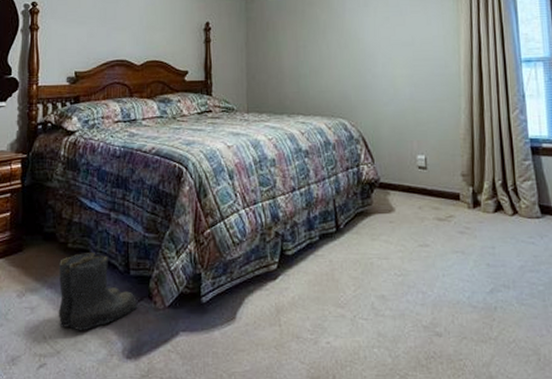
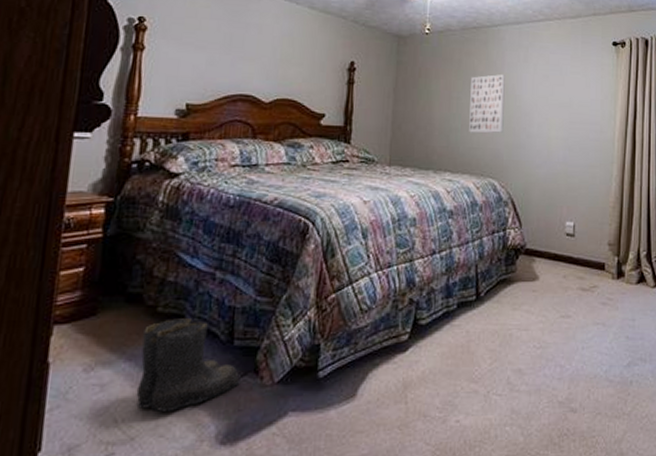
wall art: none [315,21,349,78] -> present [469,74,505,134]

